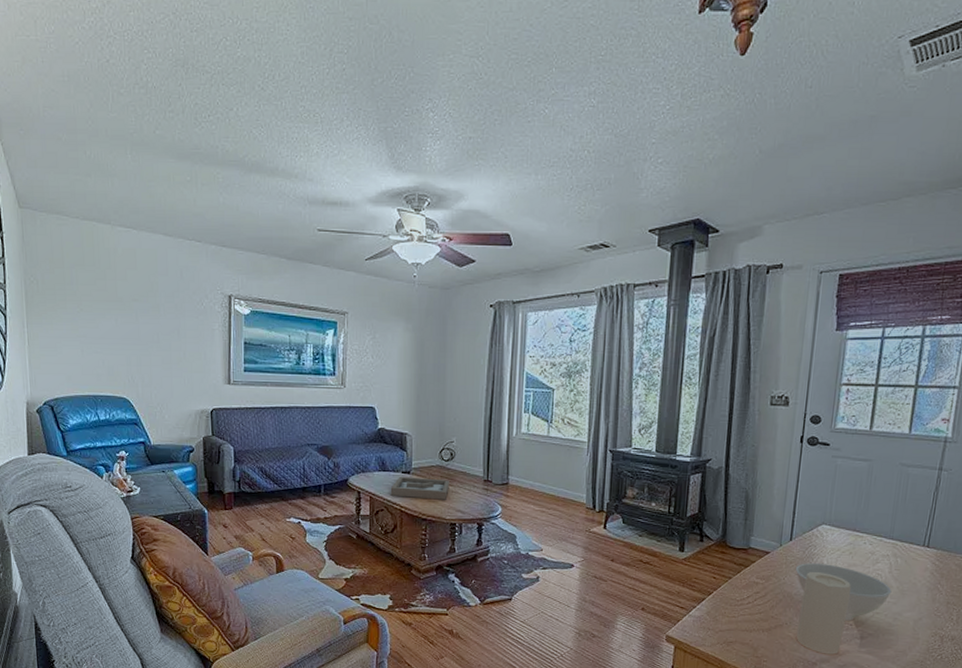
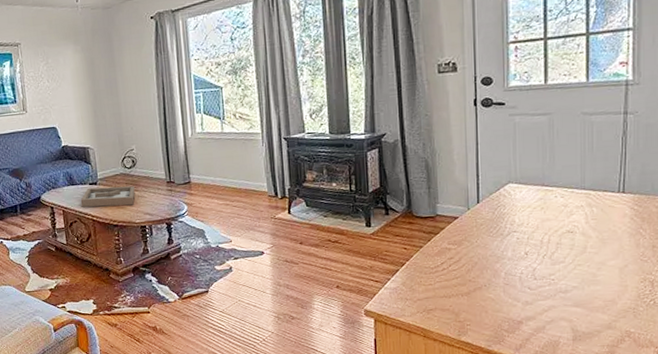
bowl: present [795,563,892,621] -> none [486,222,591,276]
candle: present [796,572,851,655] -> none [496,231,548,312]

